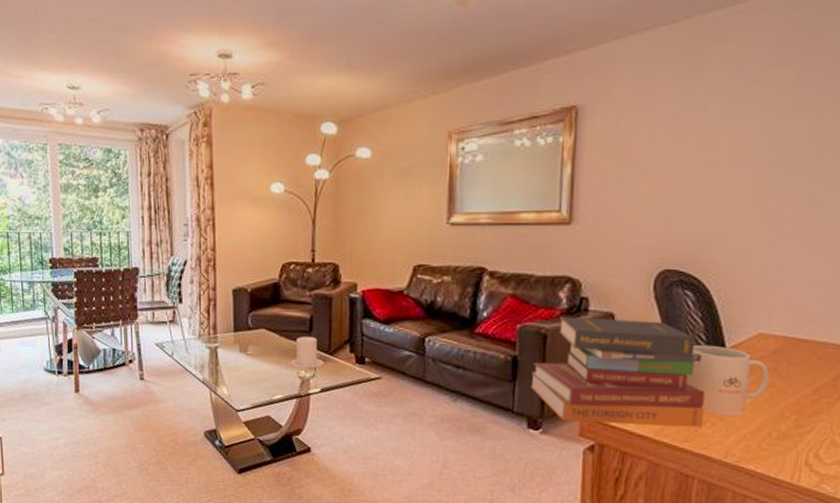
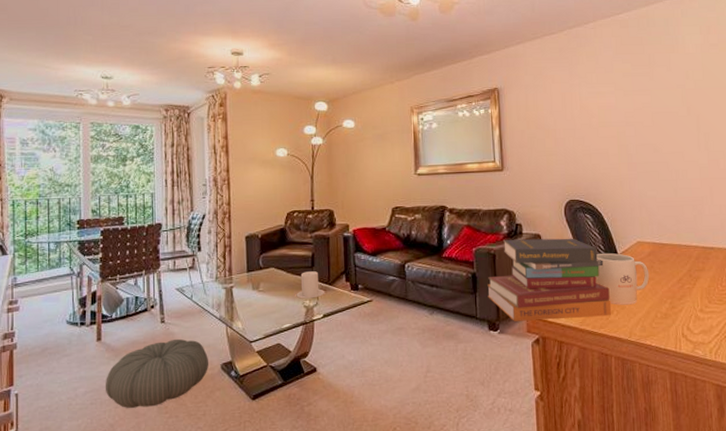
pouf: none [85,399,191,467] -> present [105,339,208,408]

